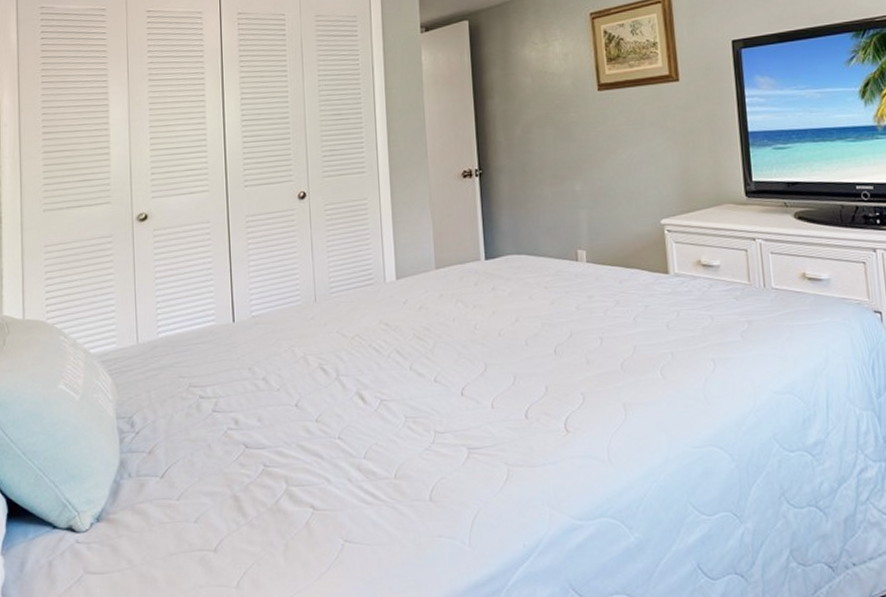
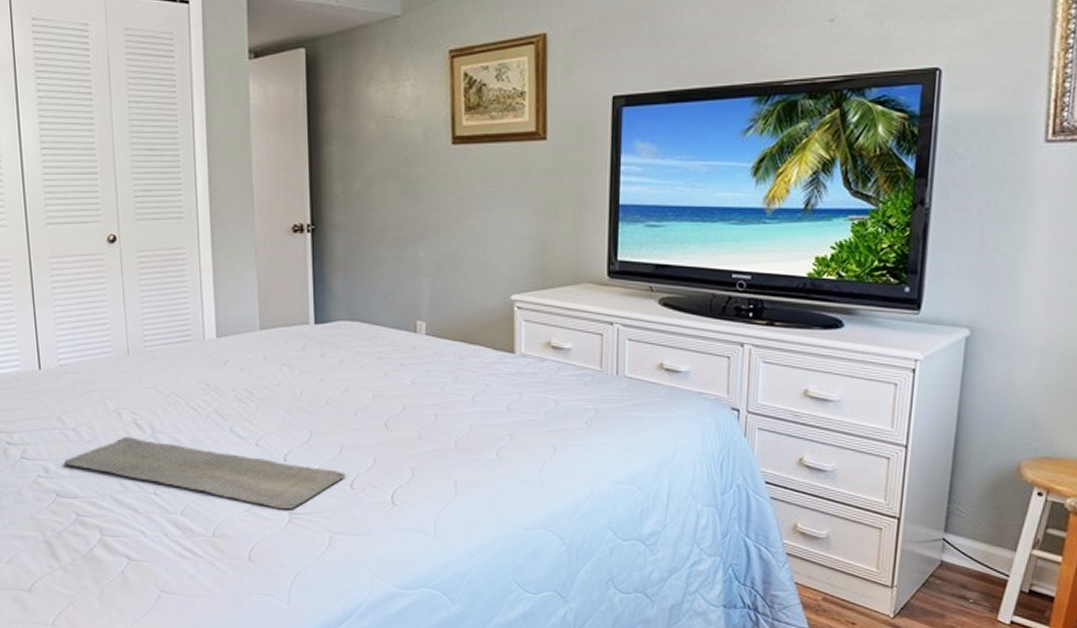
bath mat: none [252,381,520,444] -> present [63,436,345,509]

